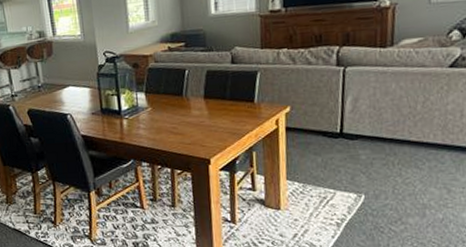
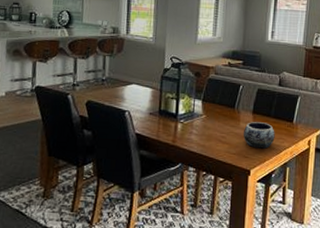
decorative bowl: none [196,106,234,136] -> present [243,122,275,149]

